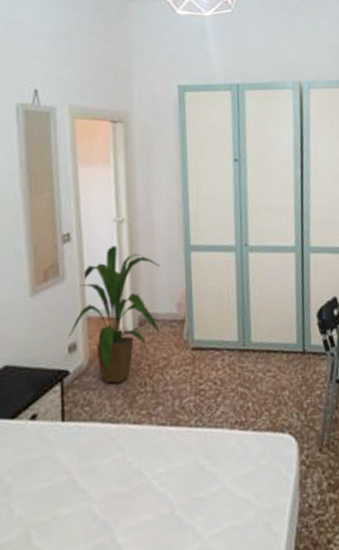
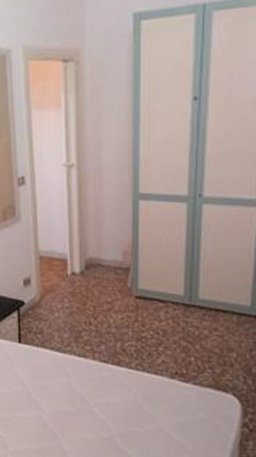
house plant: present [69,245,161,384] -> none [24,190,108,318]

